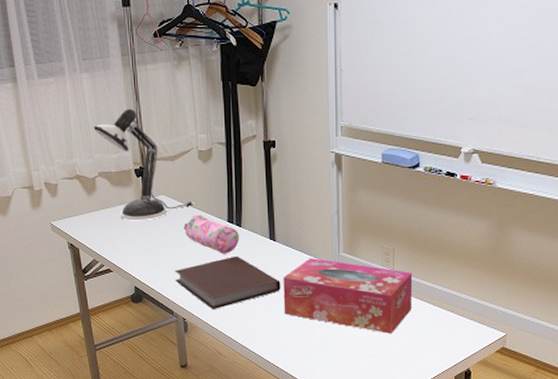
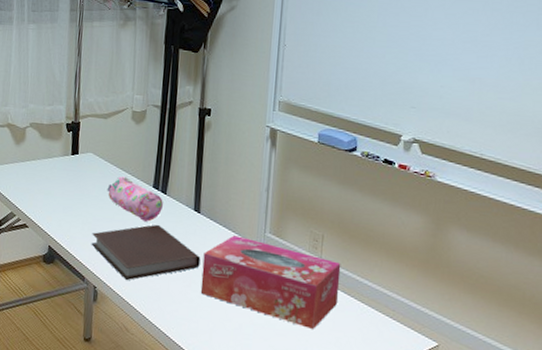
desk lamp: present [93,108,195,221] -> none [32,62,122,177]

